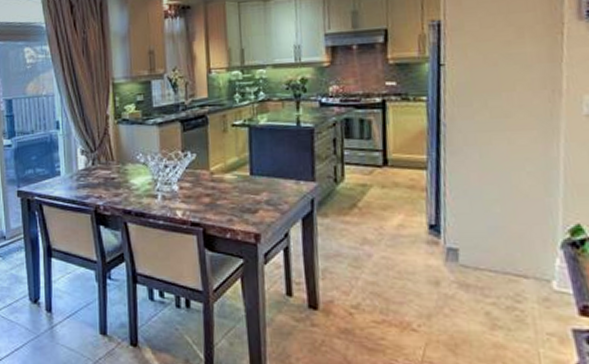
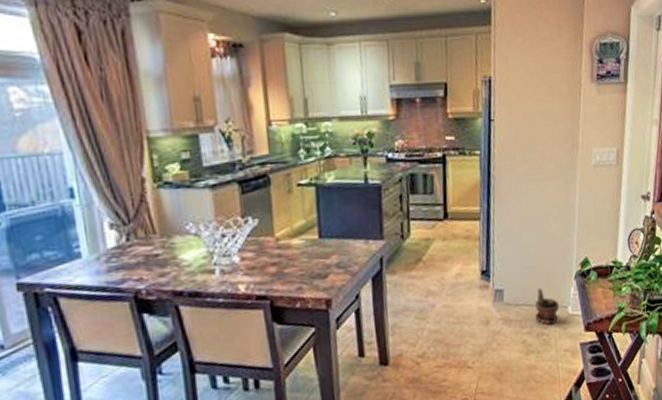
potted plant: none [503,253,539,300] -> present [535,288,560,326]

